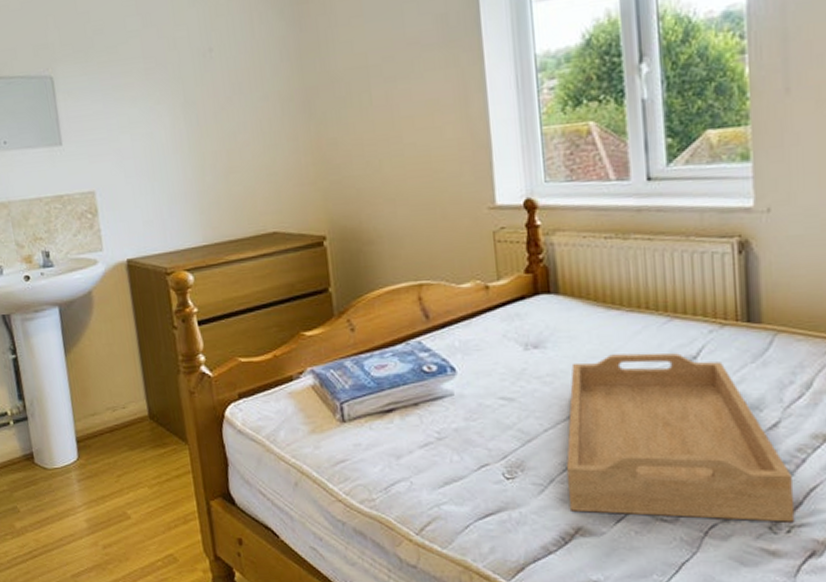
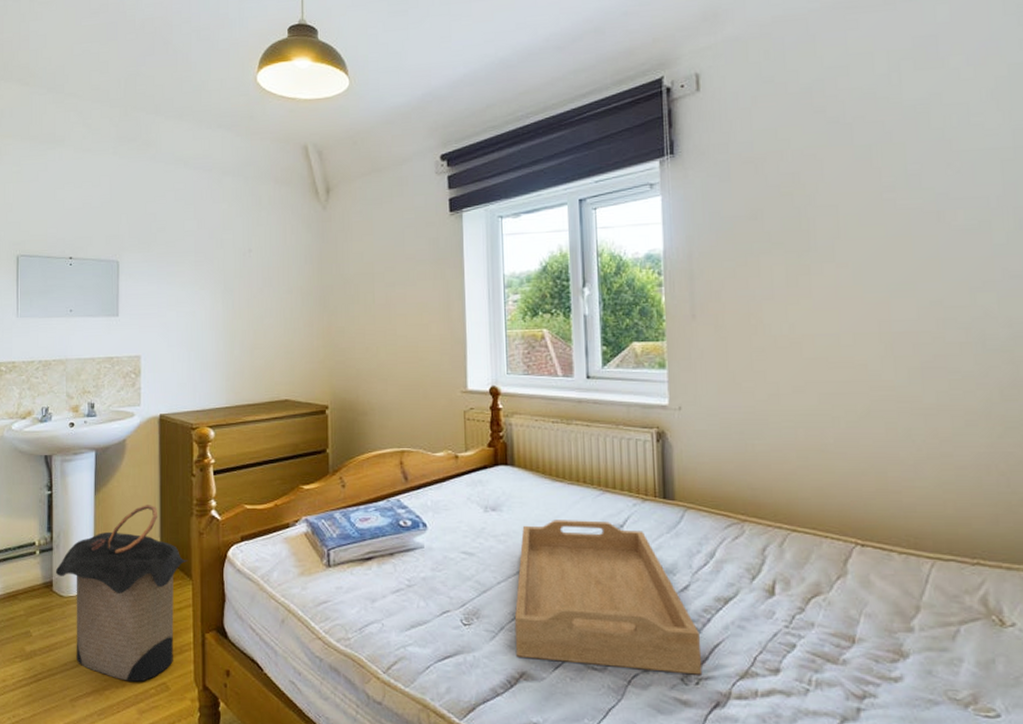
laundry hamper: none [34,364,181,554] -> present [55,505,188,682]

